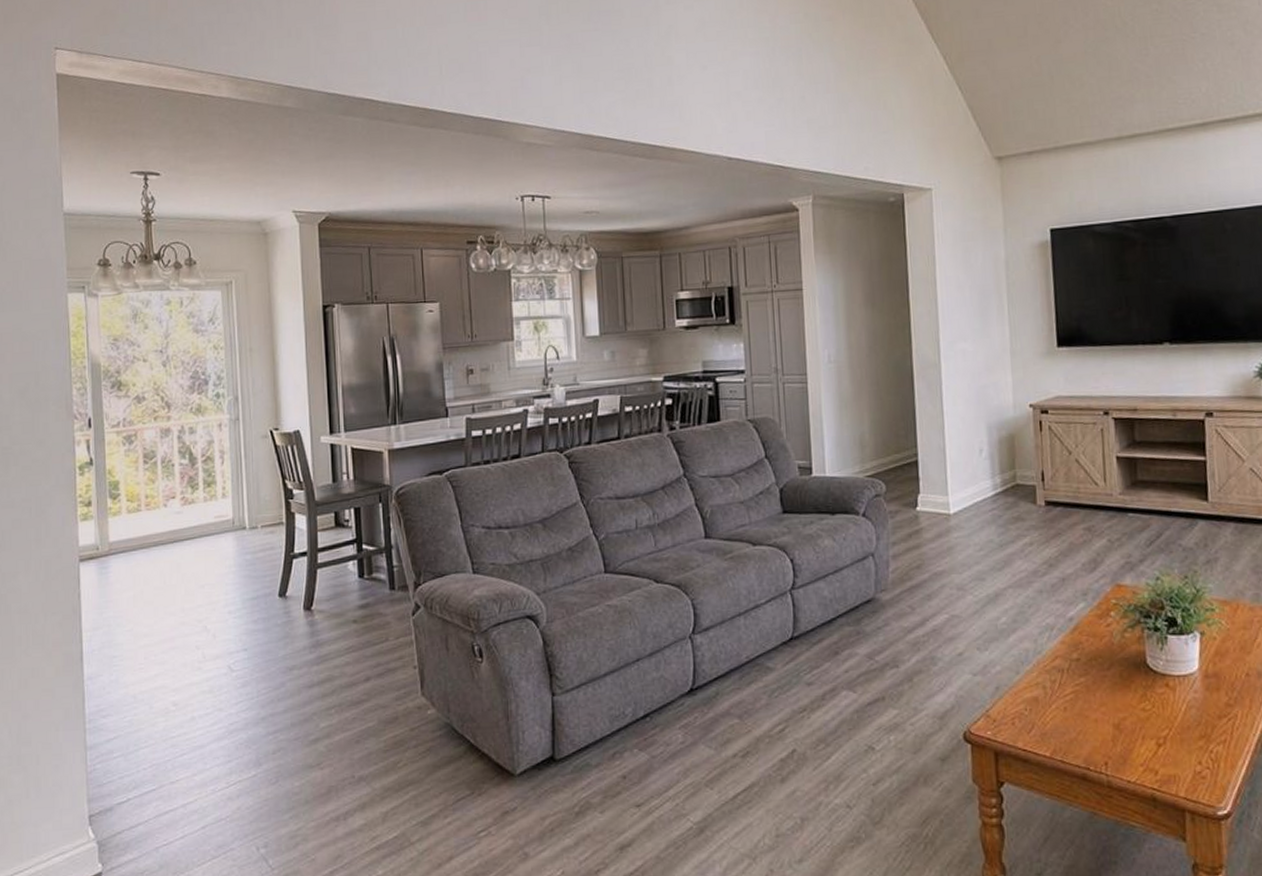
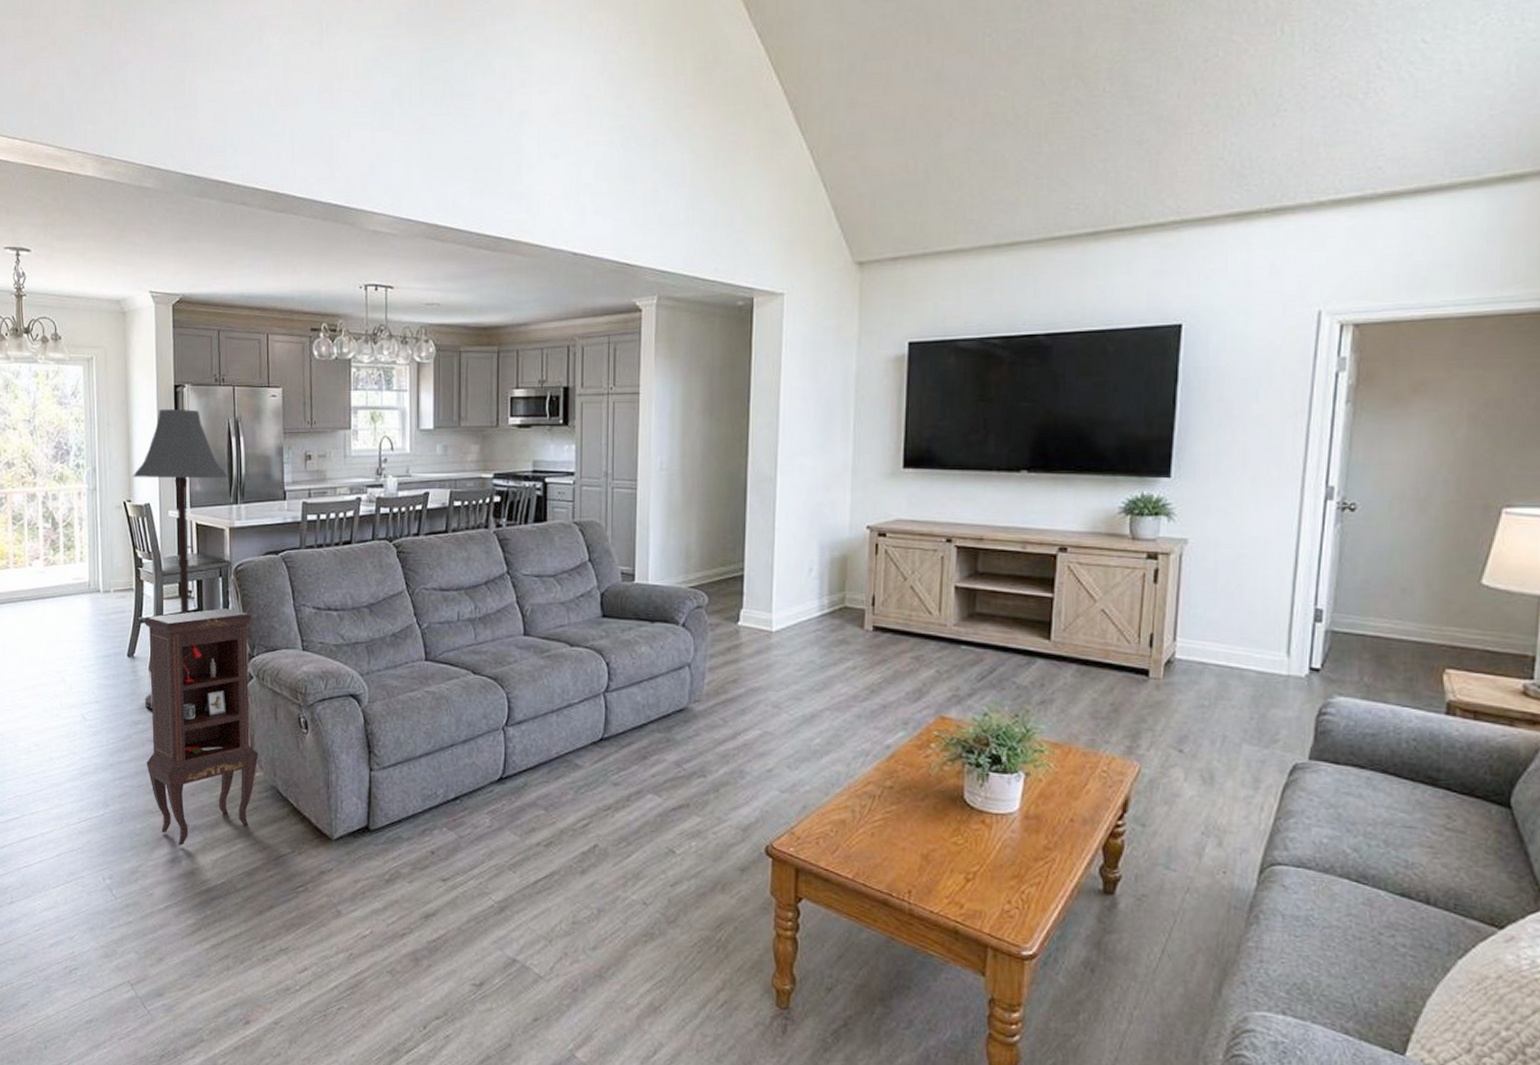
floor lamp: none [279,329,386,652] -> present [132,408,229,709]
cabinet: none [296,535,430,801] -> present [144,608,259,846]

